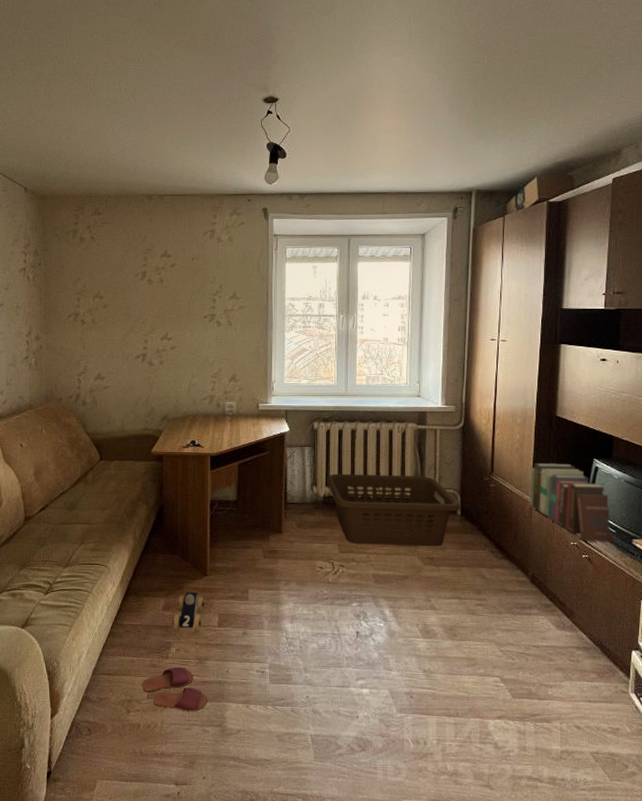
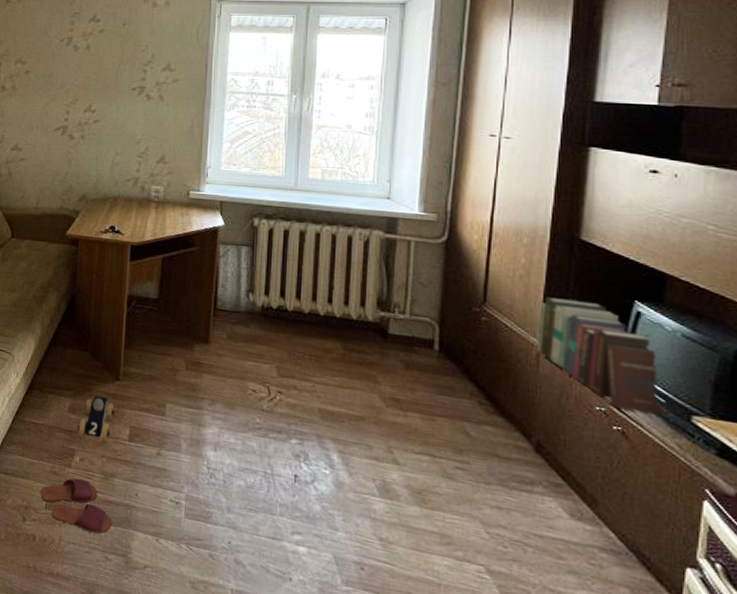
laundry basket: present [326,473,461,547] -> none [265,281,439,386]

